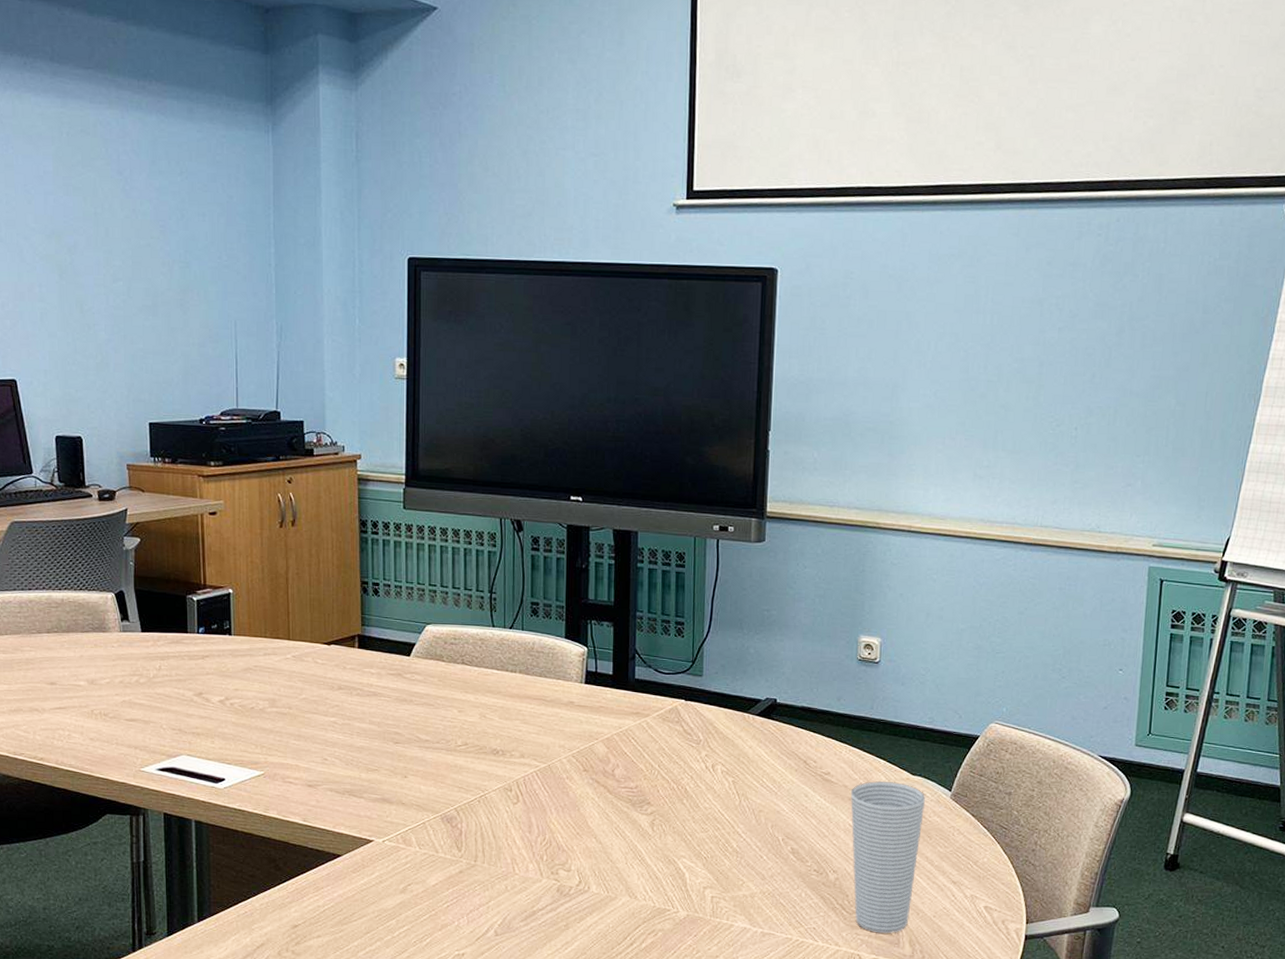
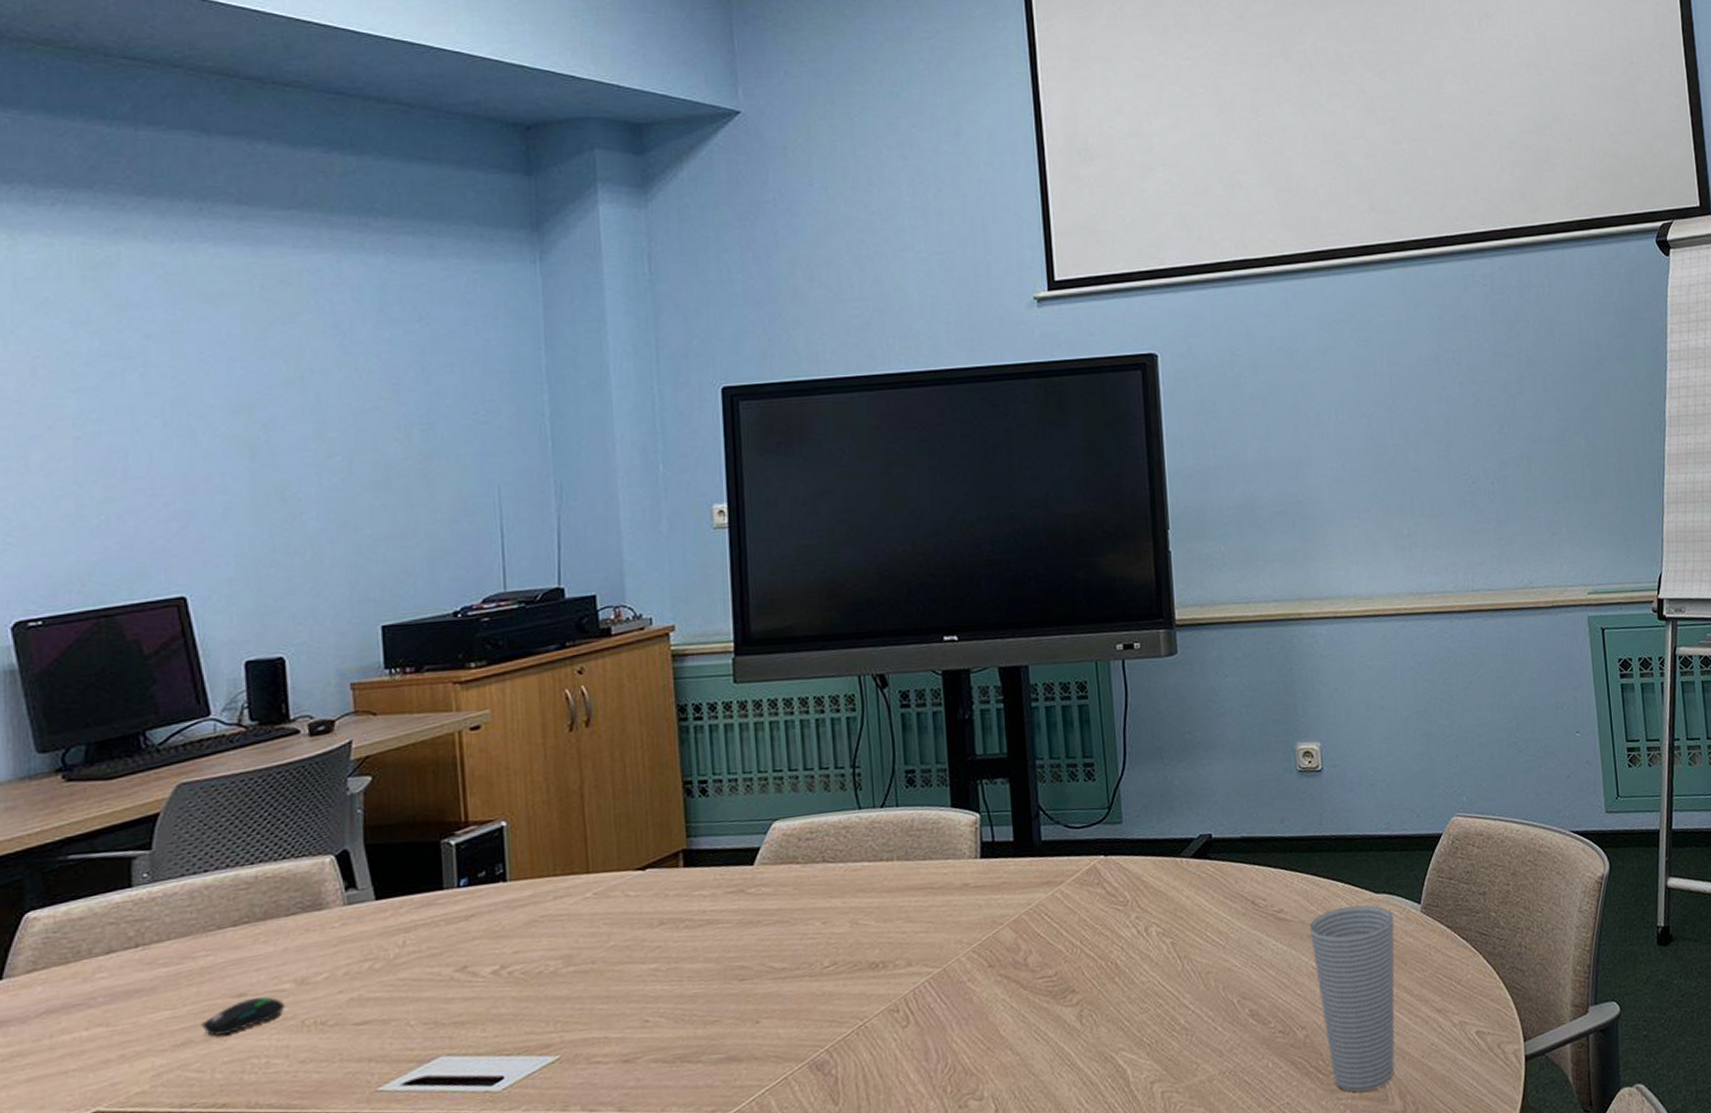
mouse: none [27,687,80,709] -> present [201,996,284,1036]

